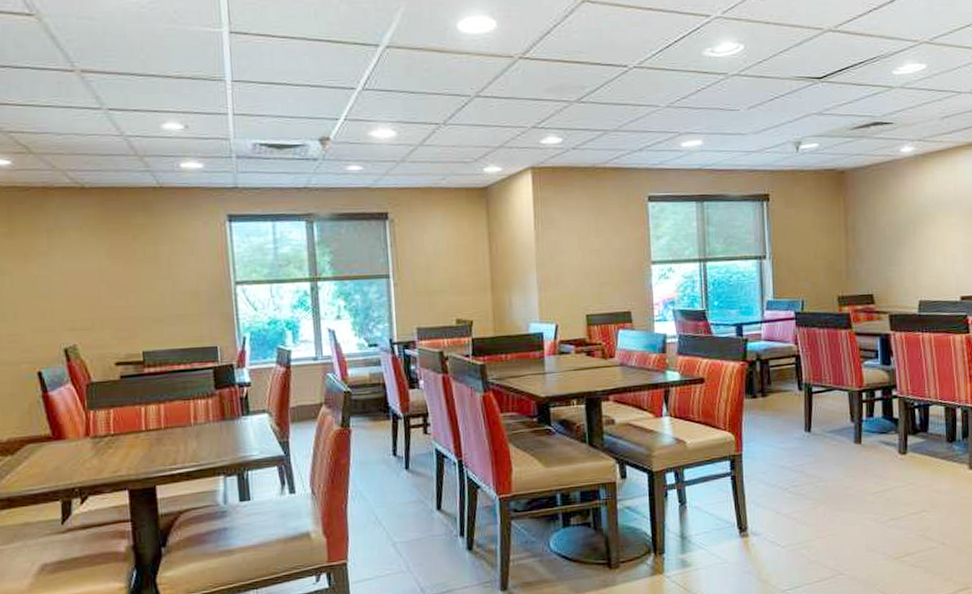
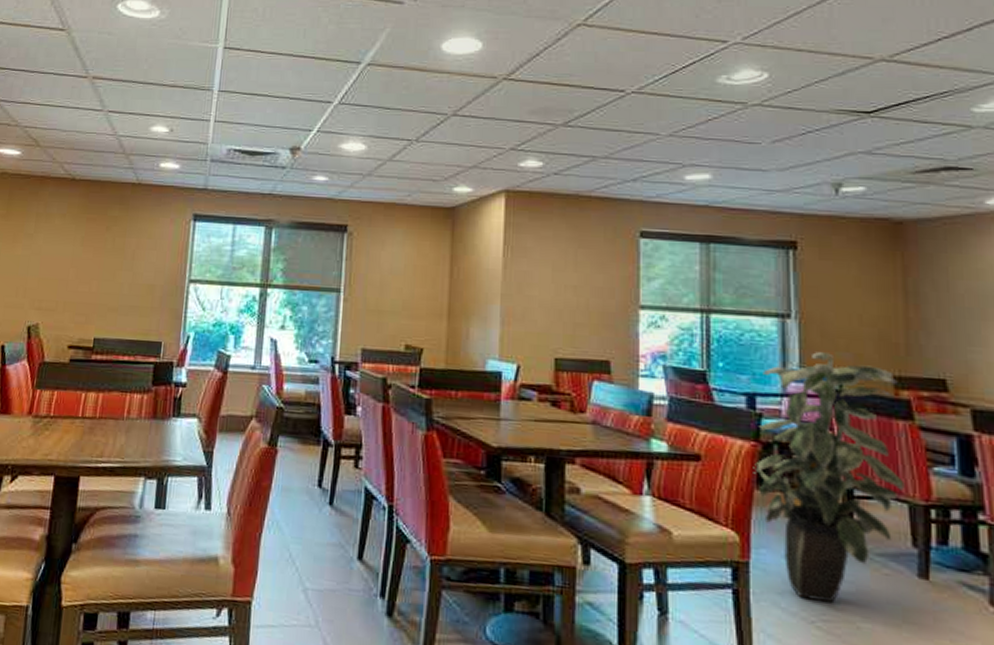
indoor plant: none [742,284,846,474] -> present [753,352,905,604]

